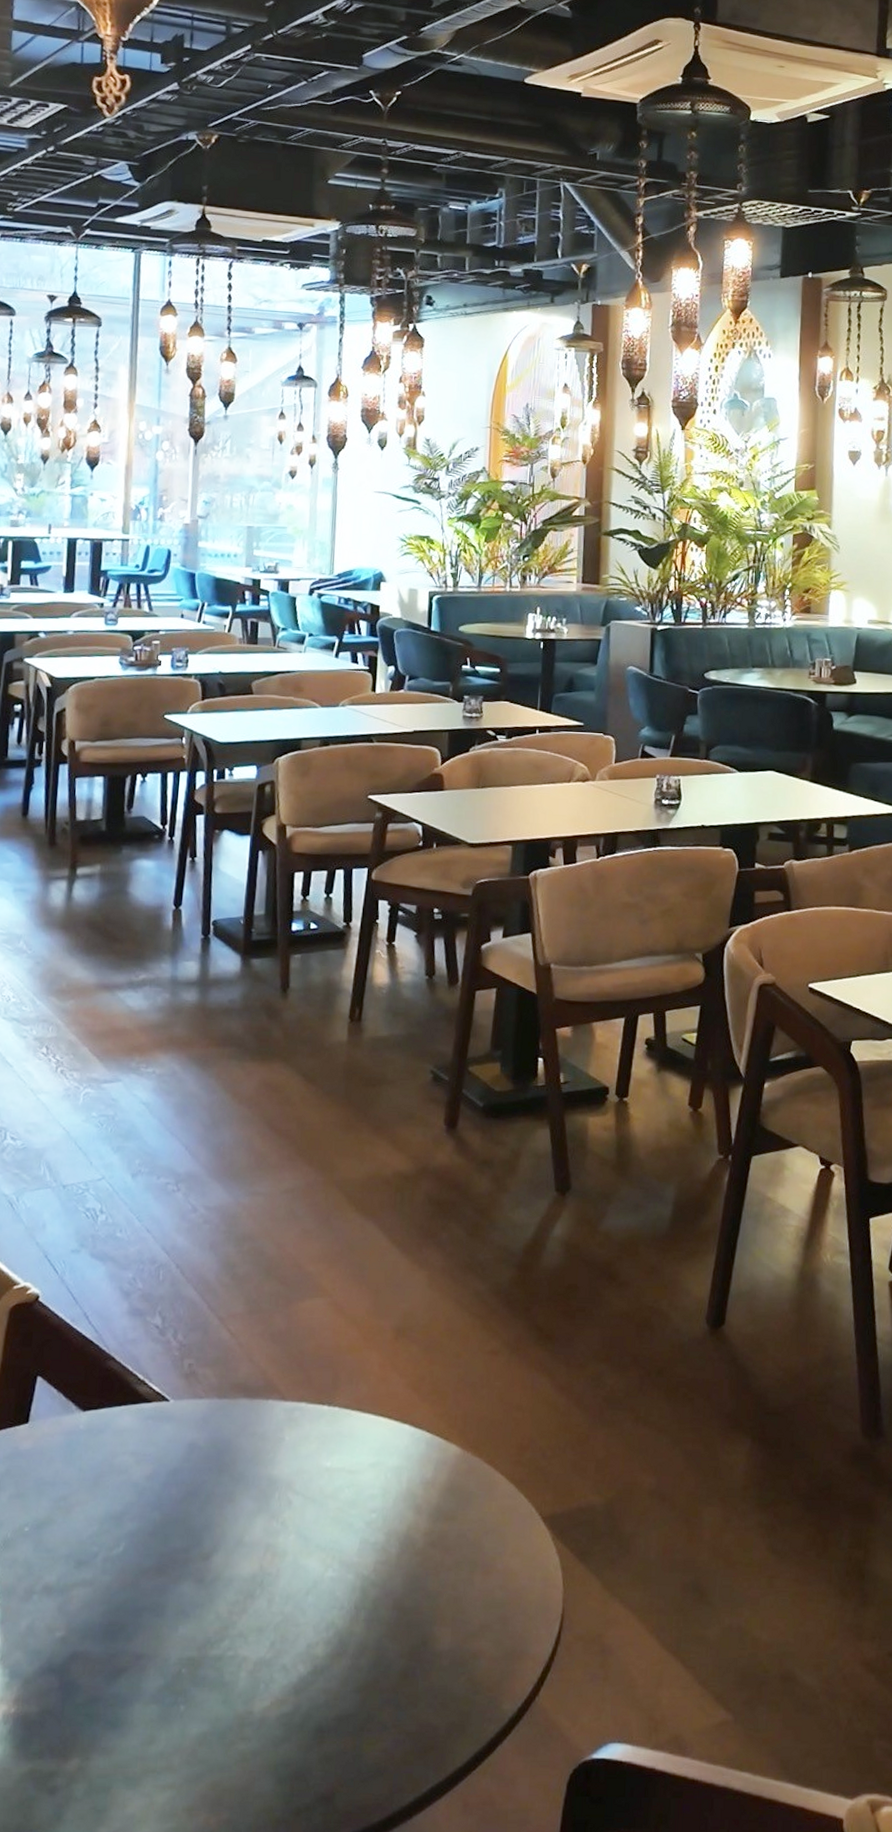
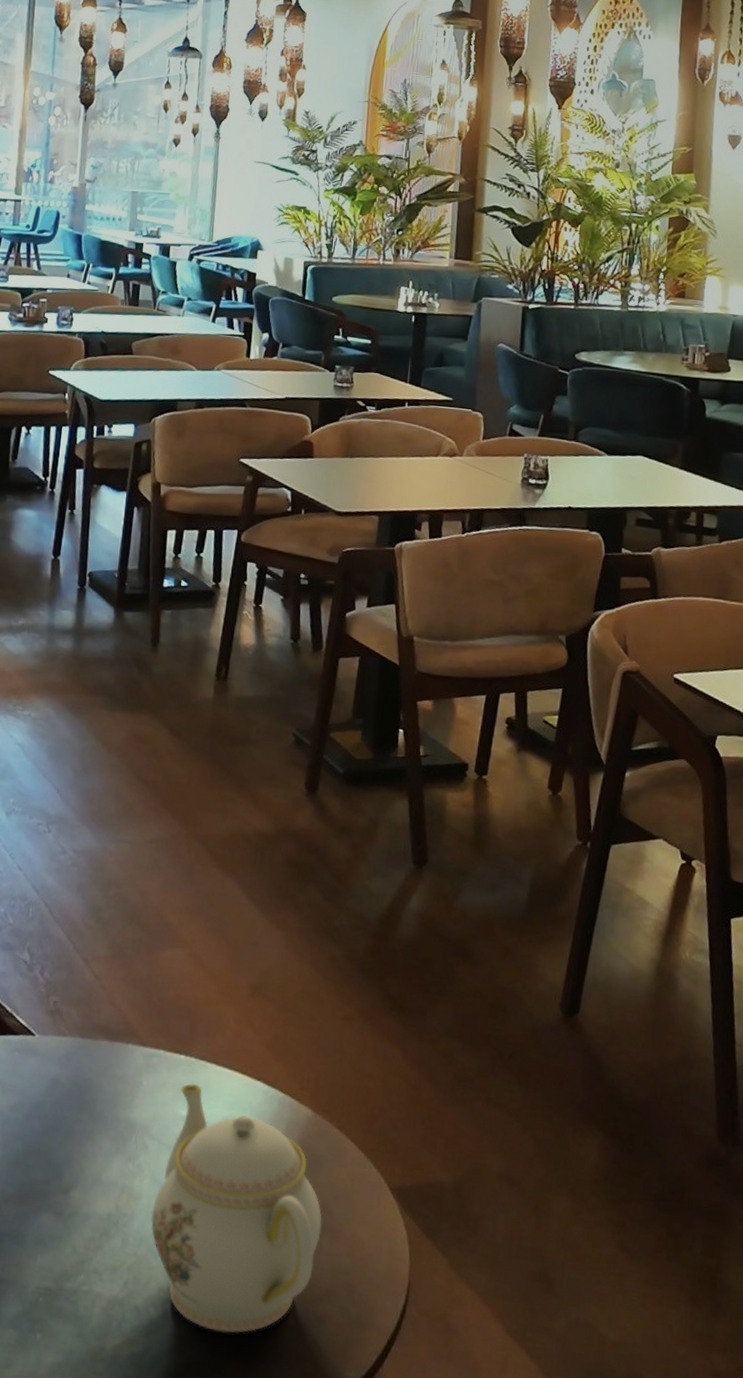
teapot: none [297,1433,474,1681] -> present [150,1083,322,1333]

